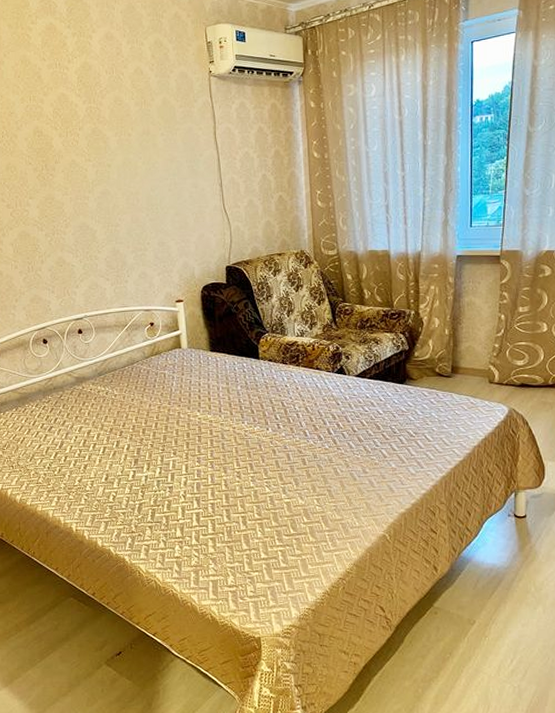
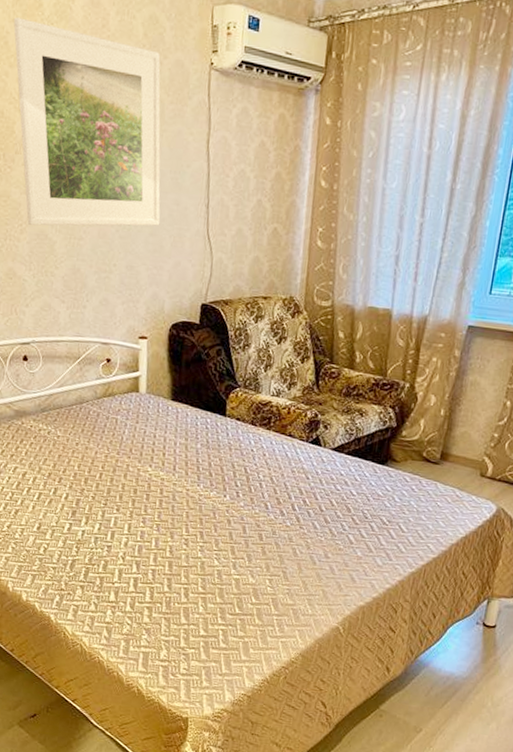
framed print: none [43,56,183,219] -> present [13,17,161,226]

